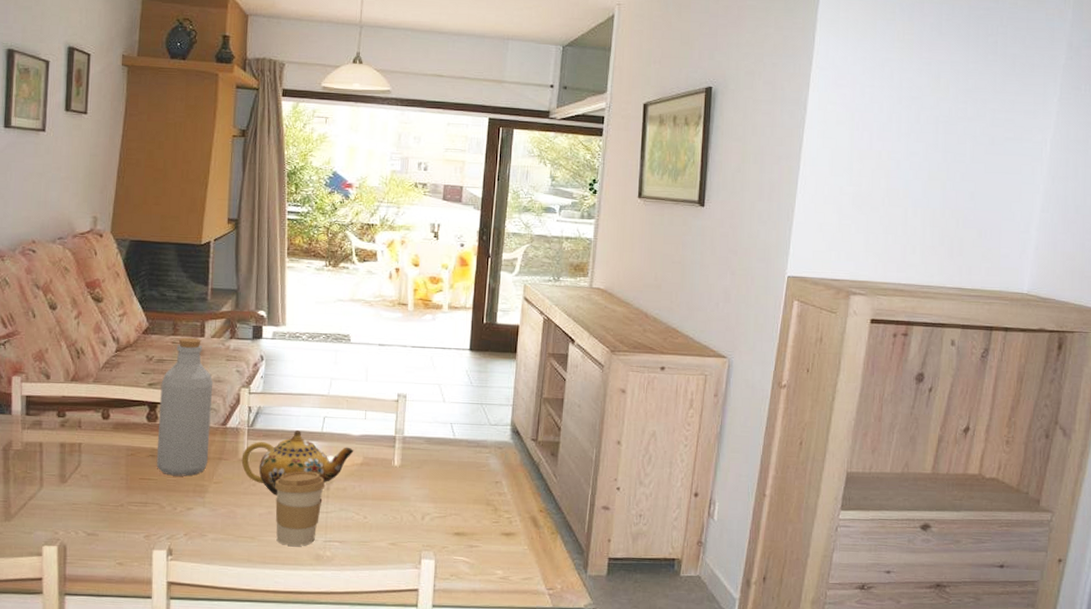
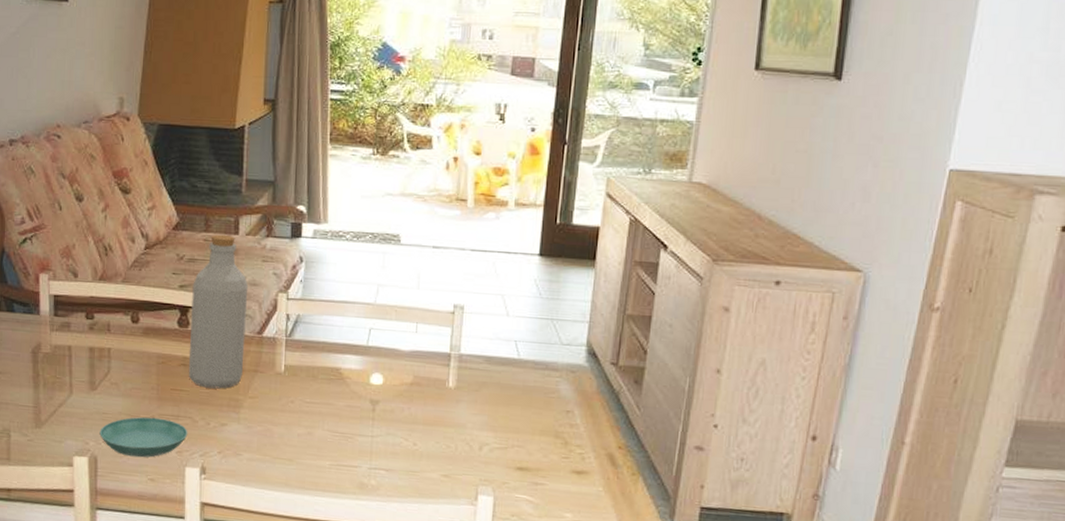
saucer: none [69,505,156,544] -> present [99,417,188,458]
teapot: present [241,431,354,496] -> none [279,343,403,415]
coffee cup: present [274,471,326,546] -> none [314,388,371,472]

